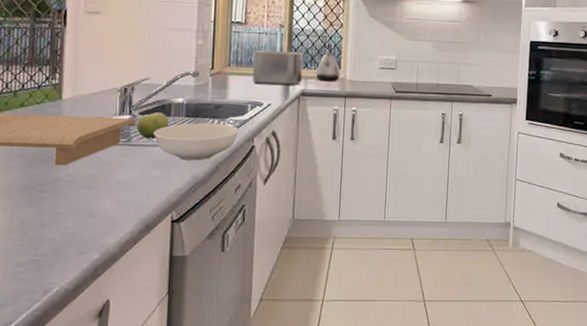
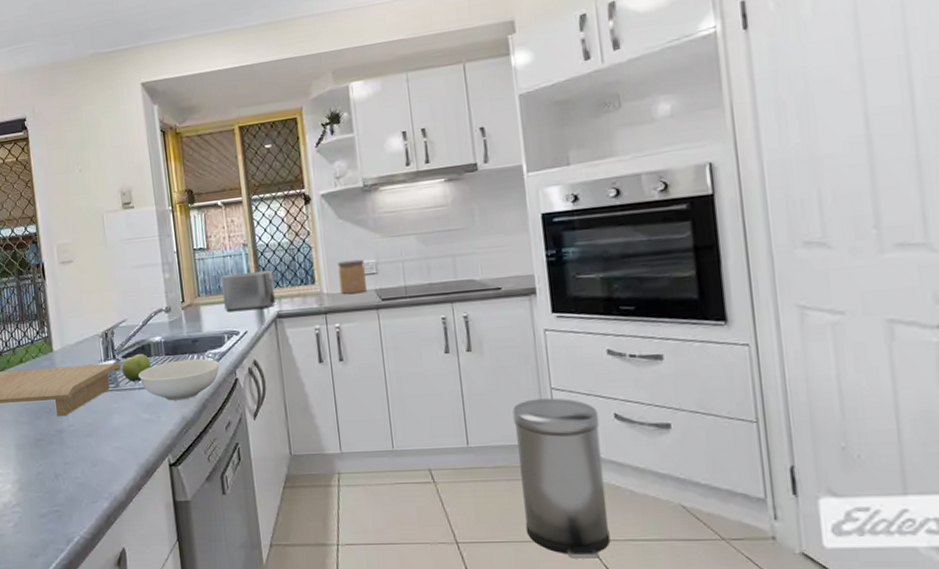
kettle: present [315,42,341,82] -> none [288,254,317,300]
jar: none [361,54,387,84] -> present [337,259,367,294]
pedal bin: none [480,187,547,315] -> present [512,398,611,559]

